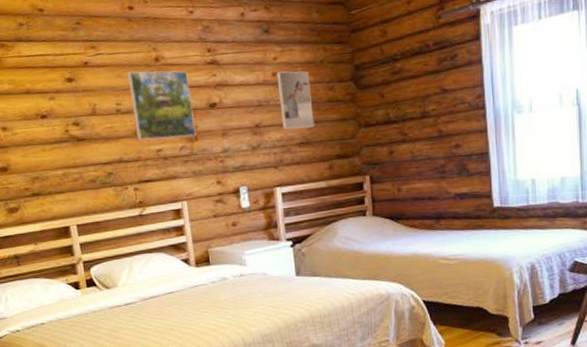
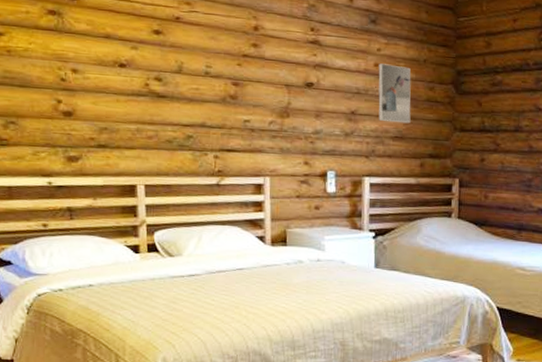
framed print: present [127,70,196,142] -> none [222,35,289,114]

